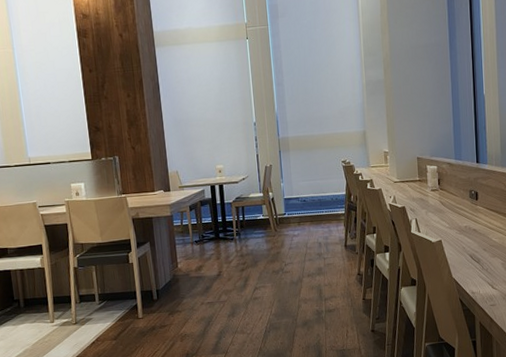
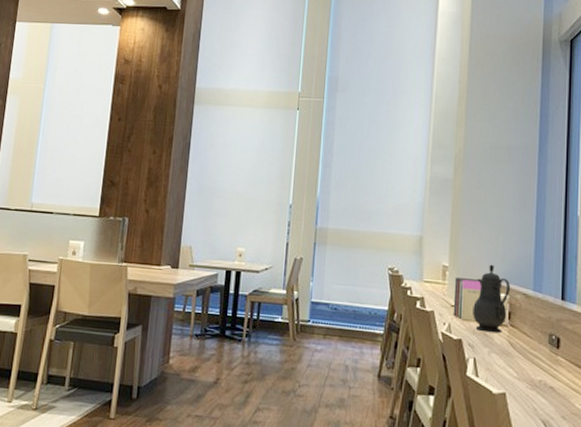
books: none [394,158,416,193] -> present [453,278,481,323]
coffeepot: none [411,144,438,198] -> present [473,264,511,334]

